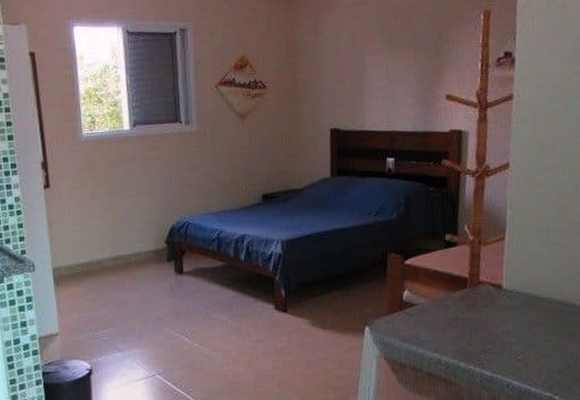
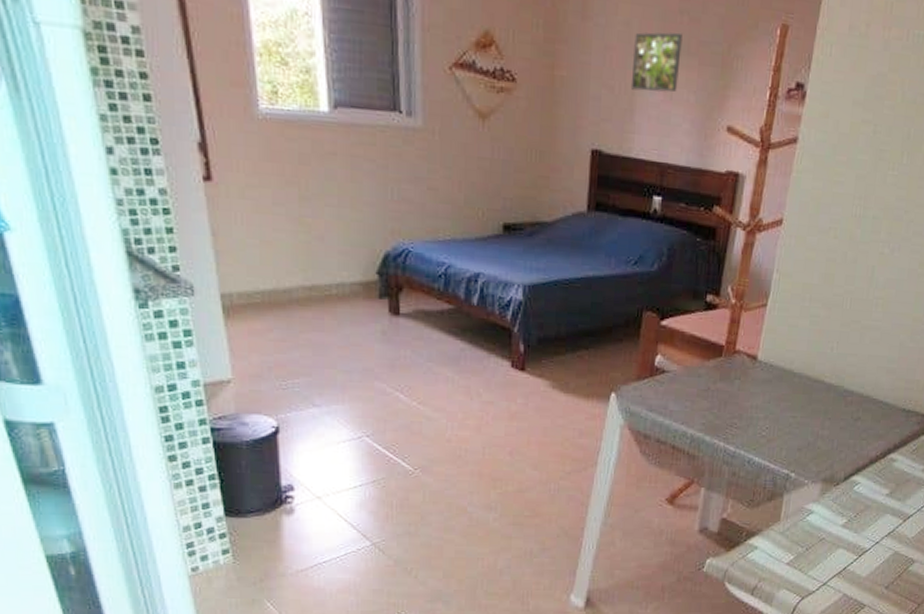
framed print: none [358,32,399,80] -> present [630,32,683,93]

